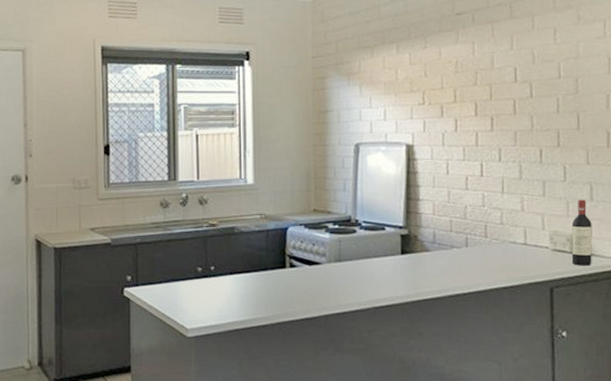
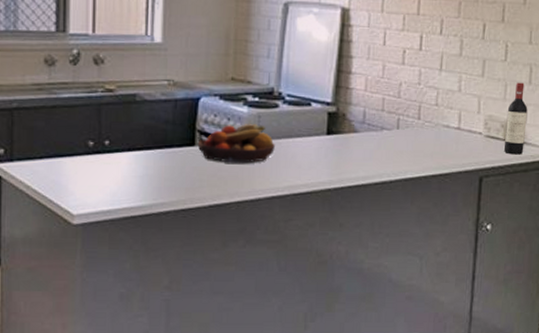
fruit bowl: none [288,247,355,282] -> present [197,123,275,164]

